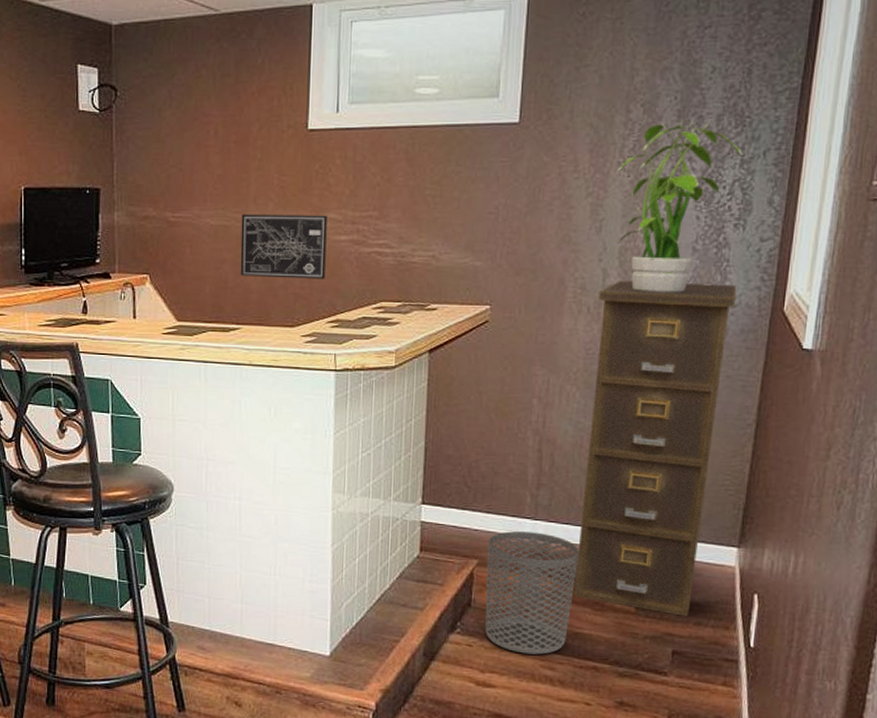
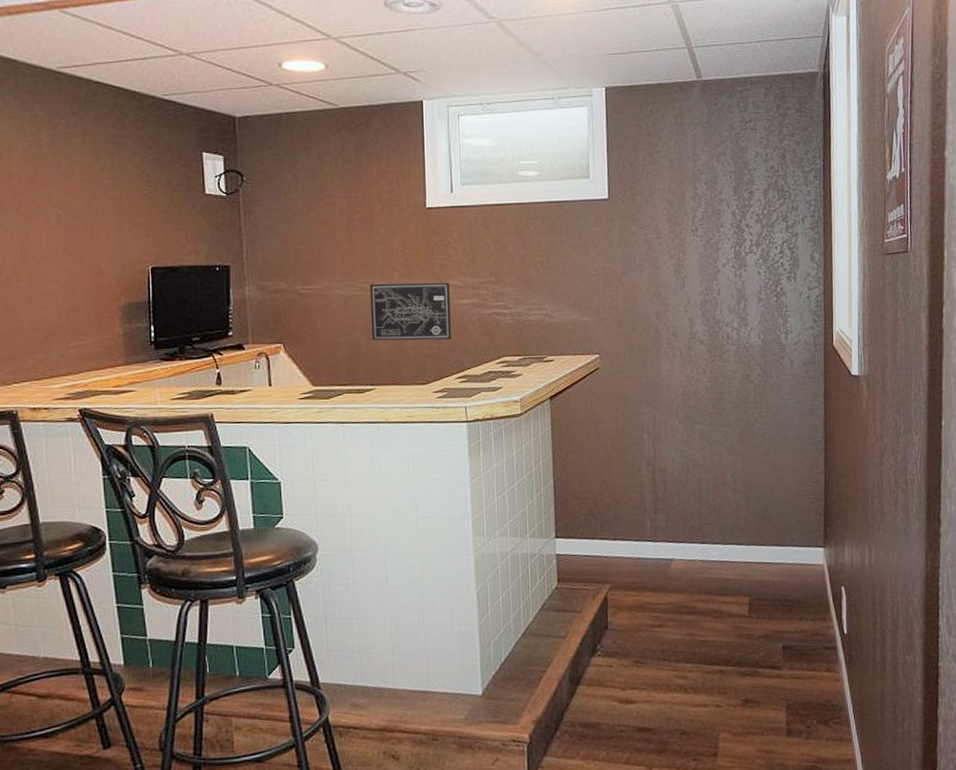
waste bin: present [485,531,579,655] -> none [617,553,696,667]
filing cabinet: present [573,281,737,616] -> none [688,326,797,614]
potted plant: present [617,120,744,293] -> none [692,194,788,336]

